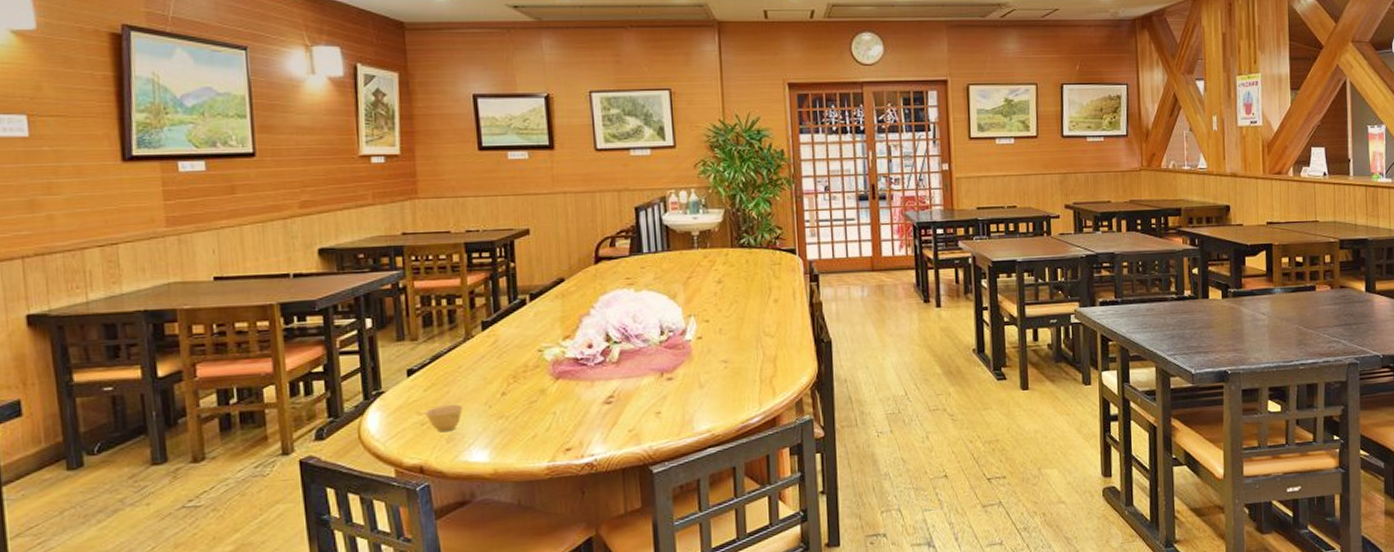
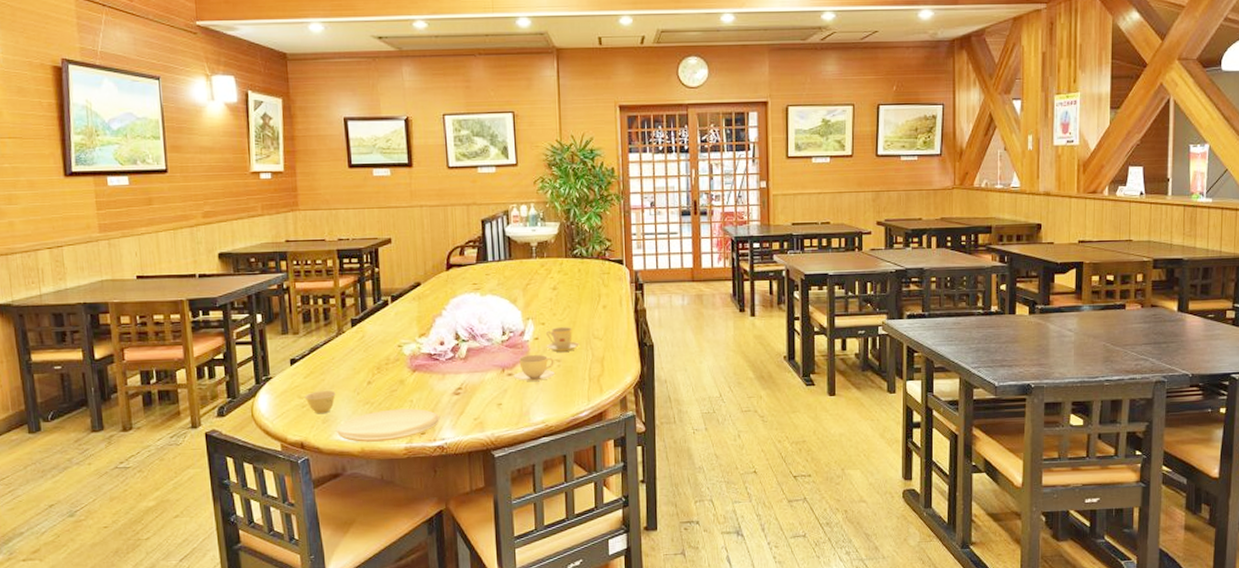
plate: none [464,421,589,463] -> present [337,408,441,442]
teacup: none [674,356,721,386] -> present [513,355,555,381]
teacup: none [710,324,749,352] -> present [545,327,579,352]

